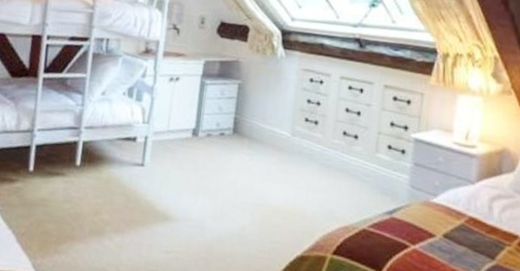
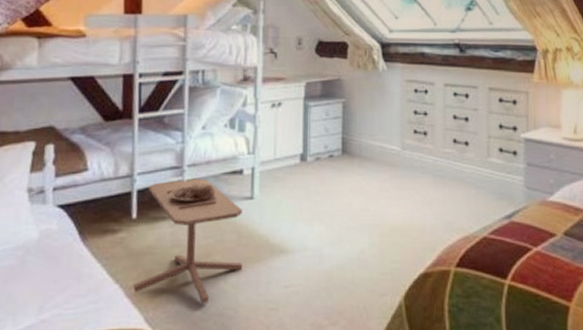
side table: none [24,140,132,259] -> present [132,179,243,304]

